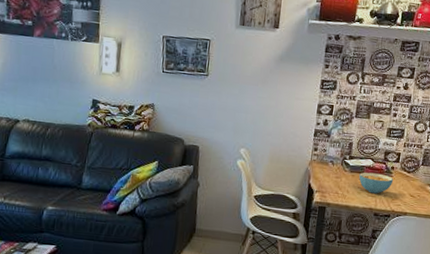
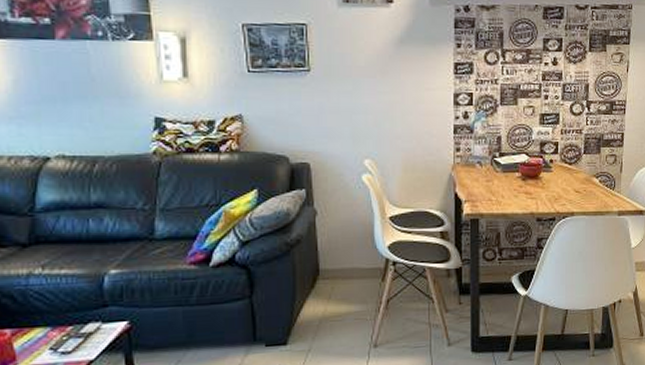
cereal bowl: present [359,172,394,194] -> none [514,169,554,195]

